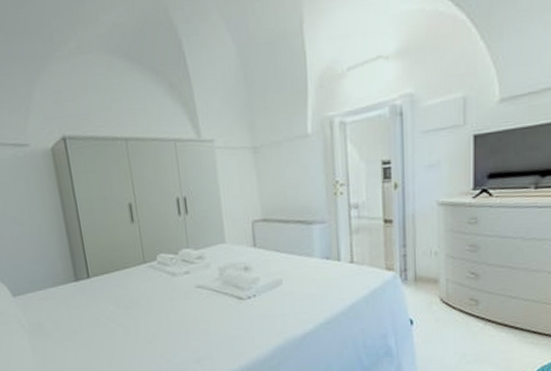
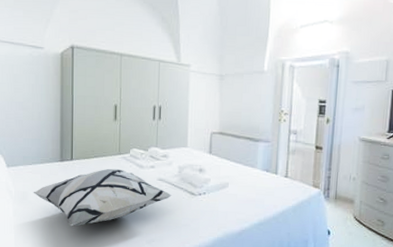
decorative pillow: none [49,280,215,356] -> present [33,168,172,227]

